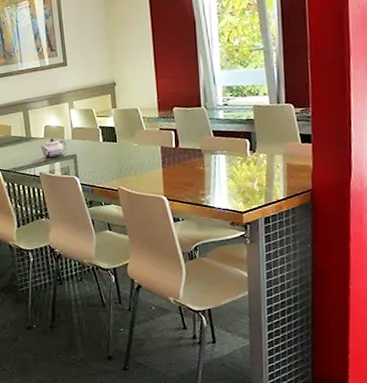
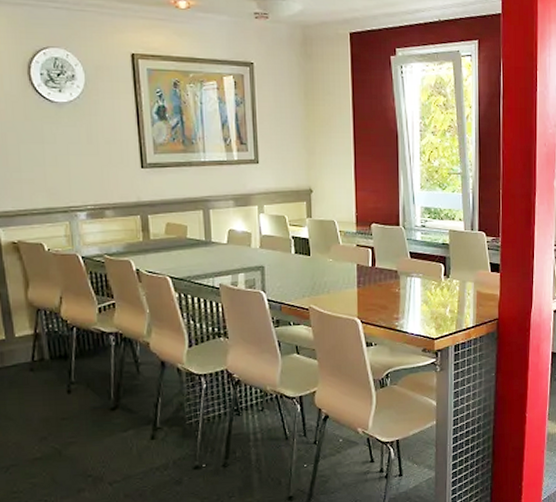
teapot: present [40,138,67,158] -> none [222,244,254,268]

